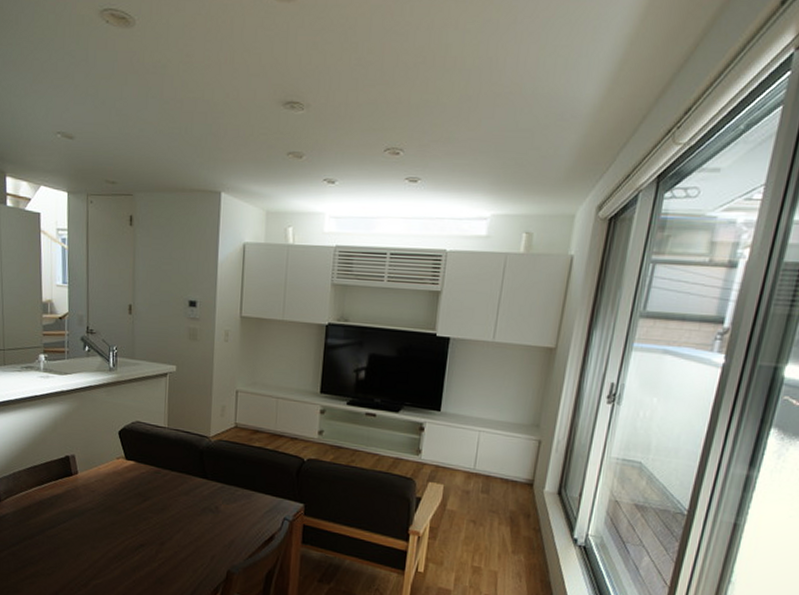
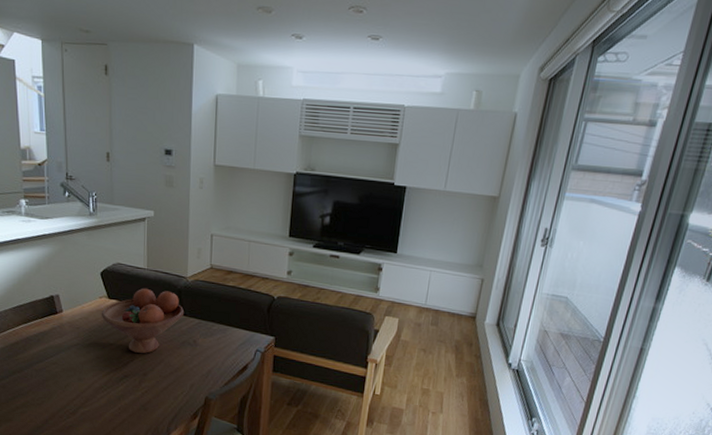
fruit bowl: none [117,448,207,521] -> present [101,288,185,354]

